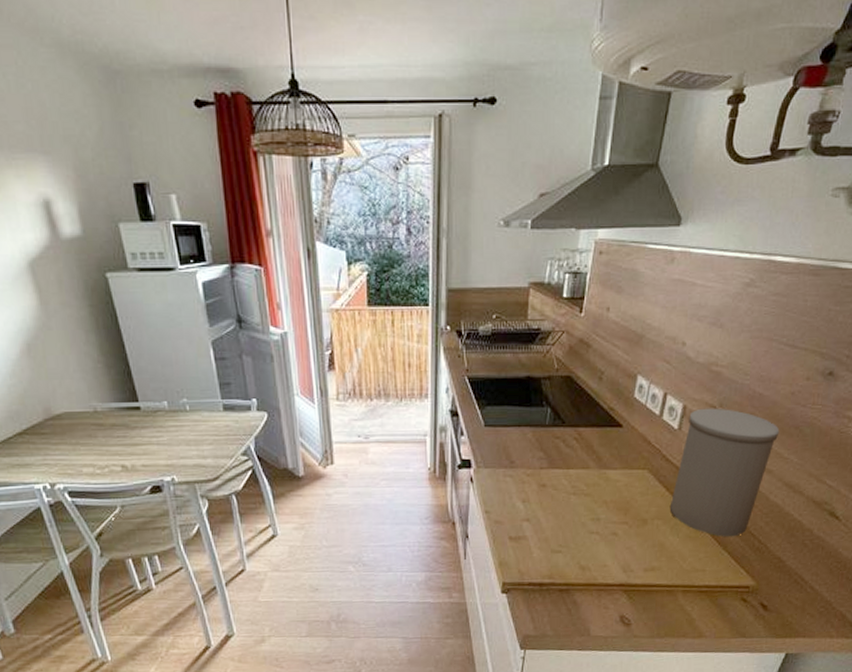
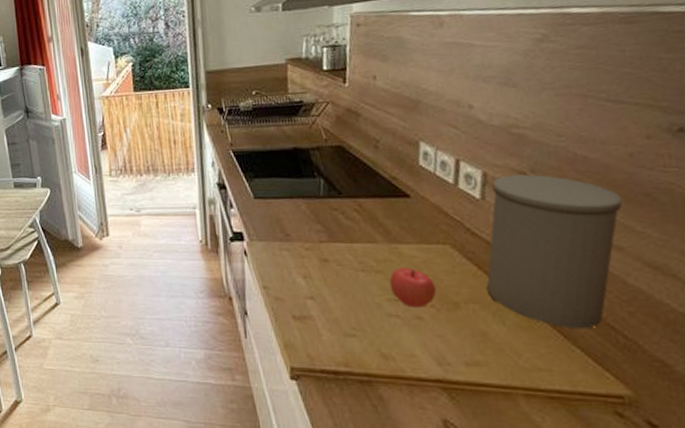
fruit: none [595,490,631,526] -> present [389,267,436,308]

